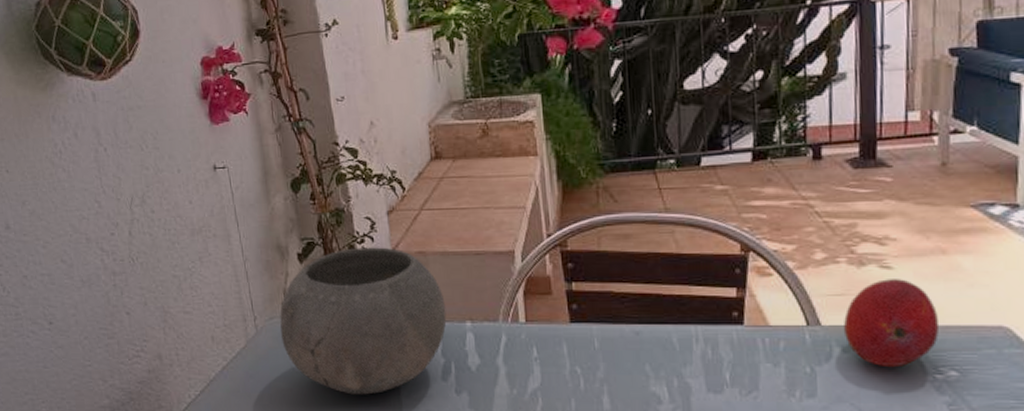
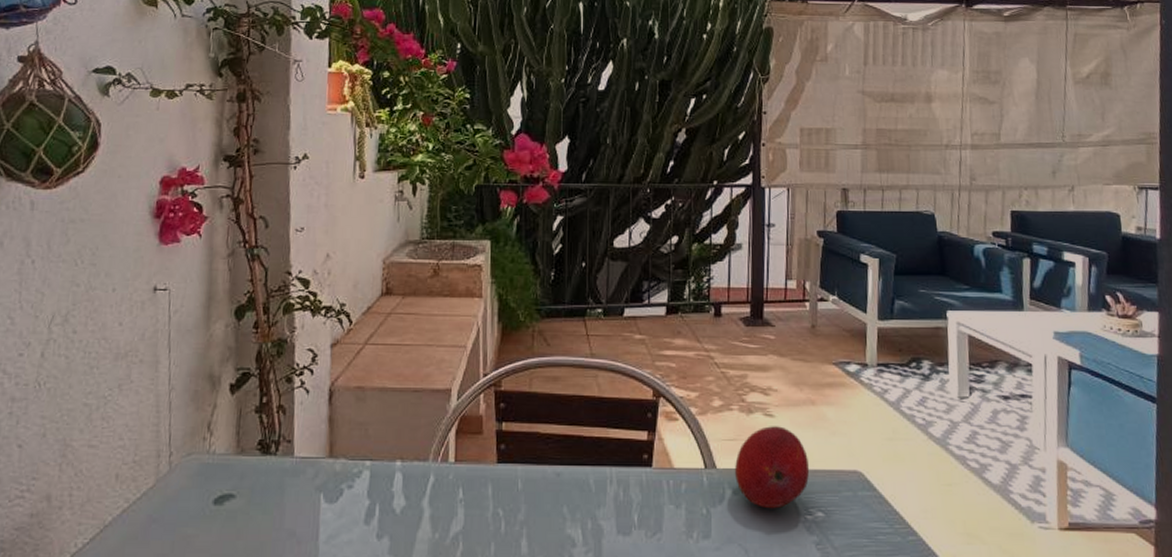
bowl: present [280,247,447,395] -> none [196,380,378,541]

